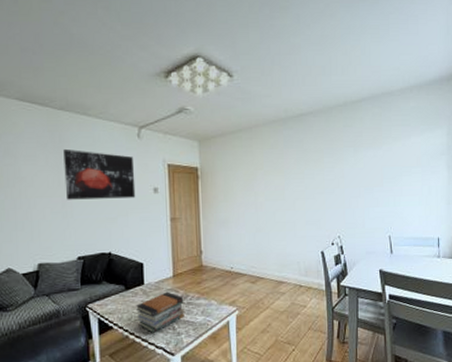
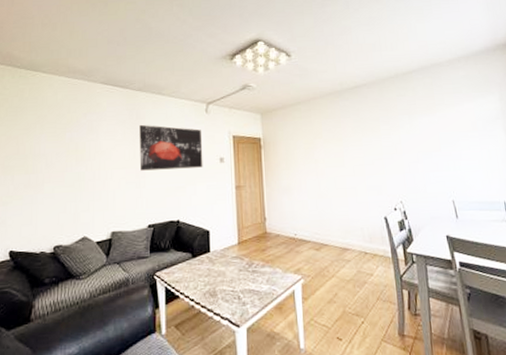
book stack: present [136,291,185,333] -> none [202,259,250,303]

